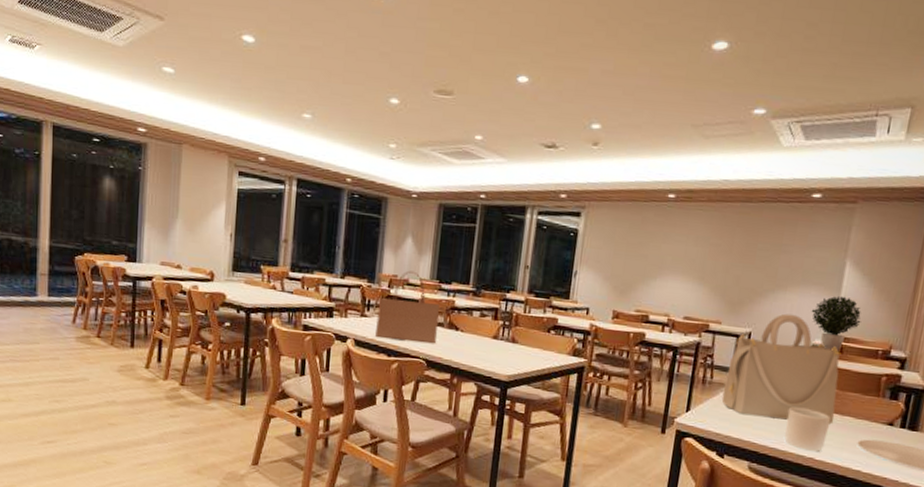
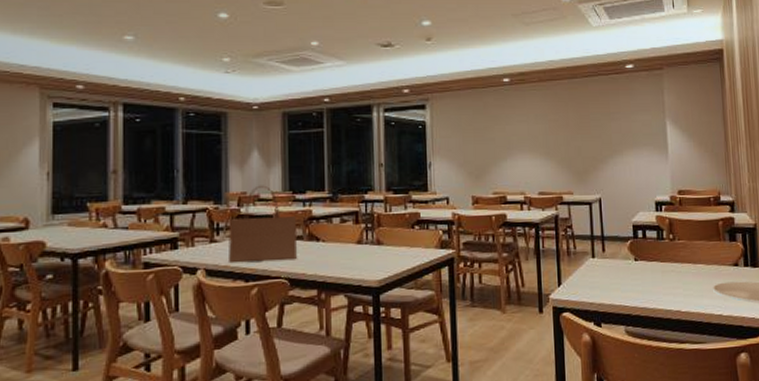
handbag: present [721,313,840,425] -> none [587,175,689,280]
mug: present [784,407,832,452] -> none [648,263,687,305]
potted plant: present [811,295,861,353] -> none [647,152,690,205]

